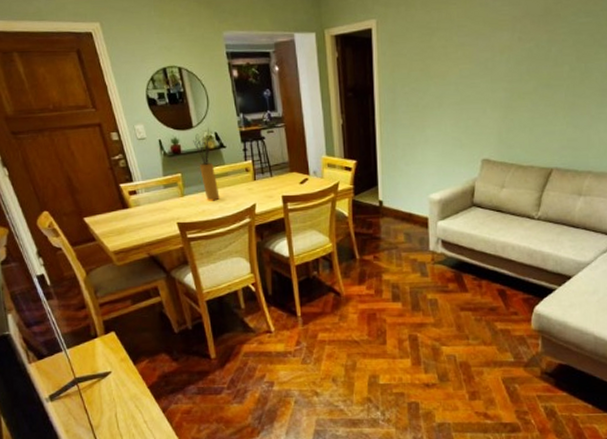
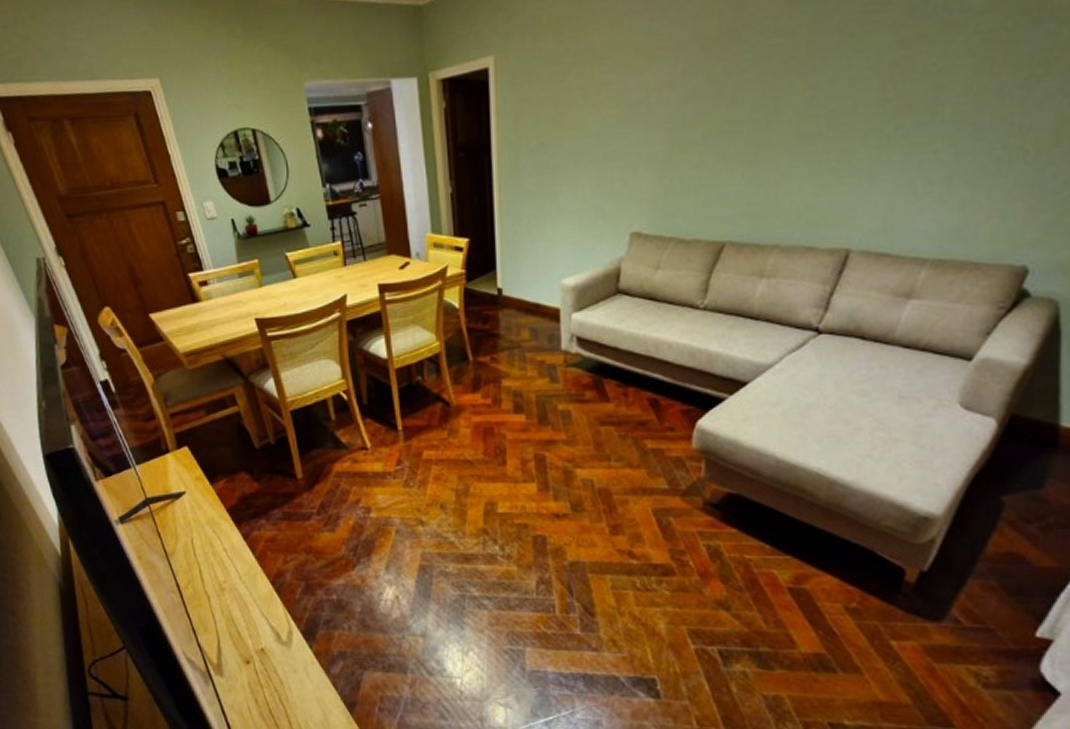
vase: present [193,128,220,201] -> none [271,203,304,292]

